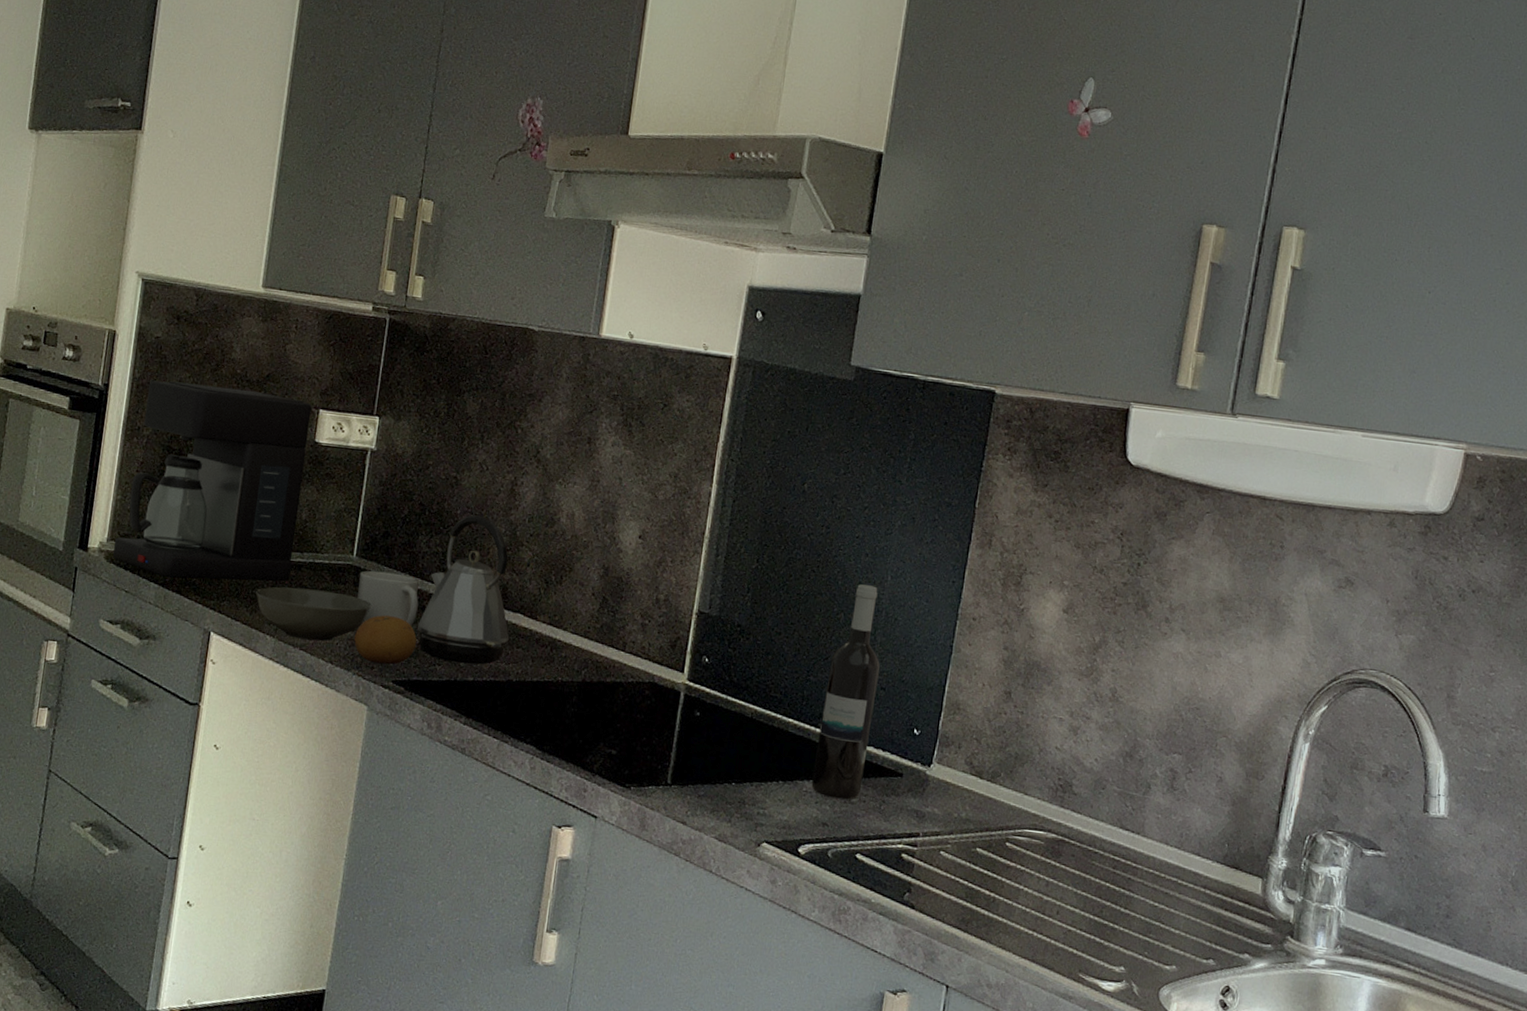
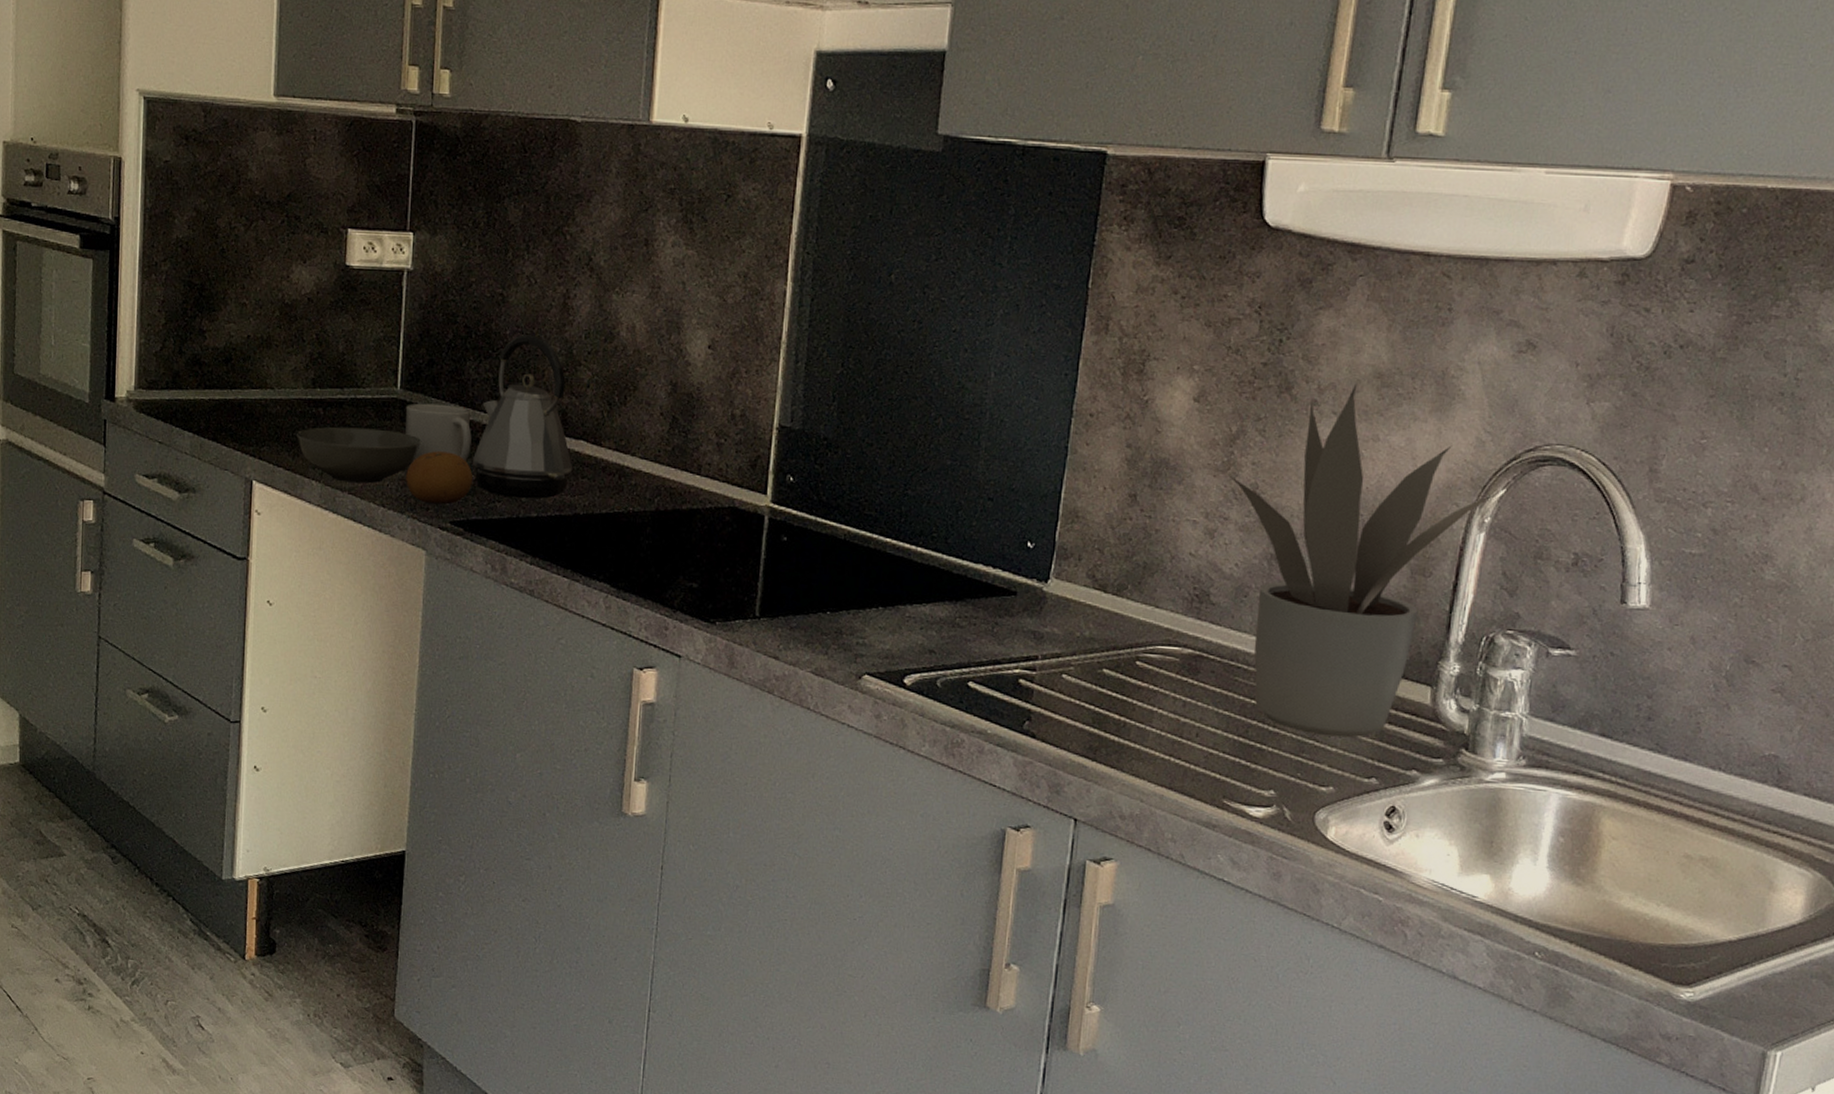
coffee maker: present [112,380,312,582] -> none [141,209,339,426]
wine bottle: present [811,584,881,800] -> none [915,384,987,624]
potted plant: none [1092,604,1321,922] -> present [1230,382,1498,738]

